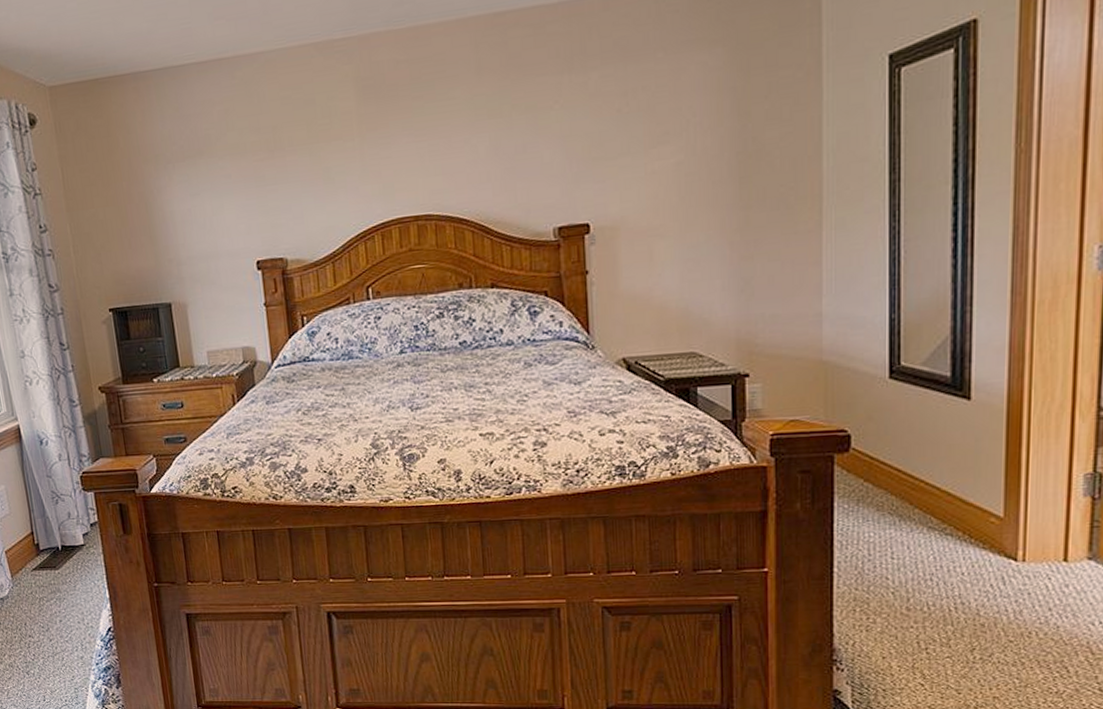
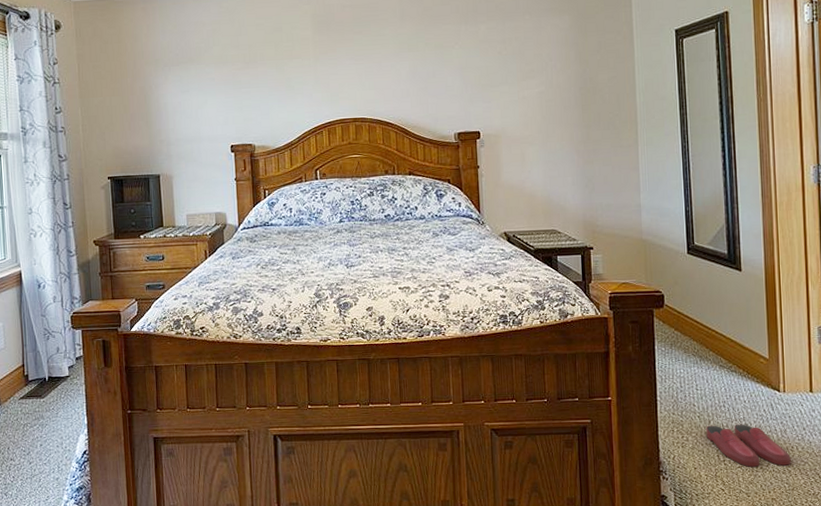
slippers: none [903,602,1026,657] -> present [706,424,791,467]

